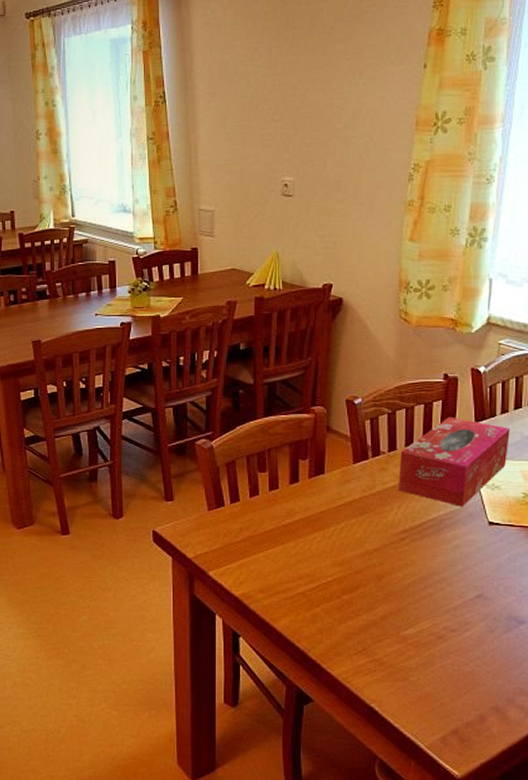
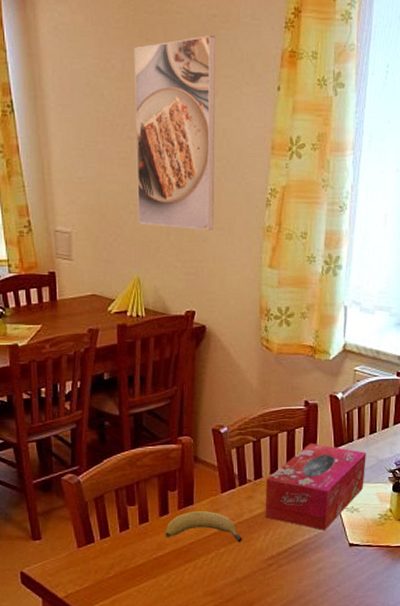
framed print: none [279,20,362,206] -> present [134,36,216,230]
fruit: none [295,481,373,515] -> present [165,511,242,543]

